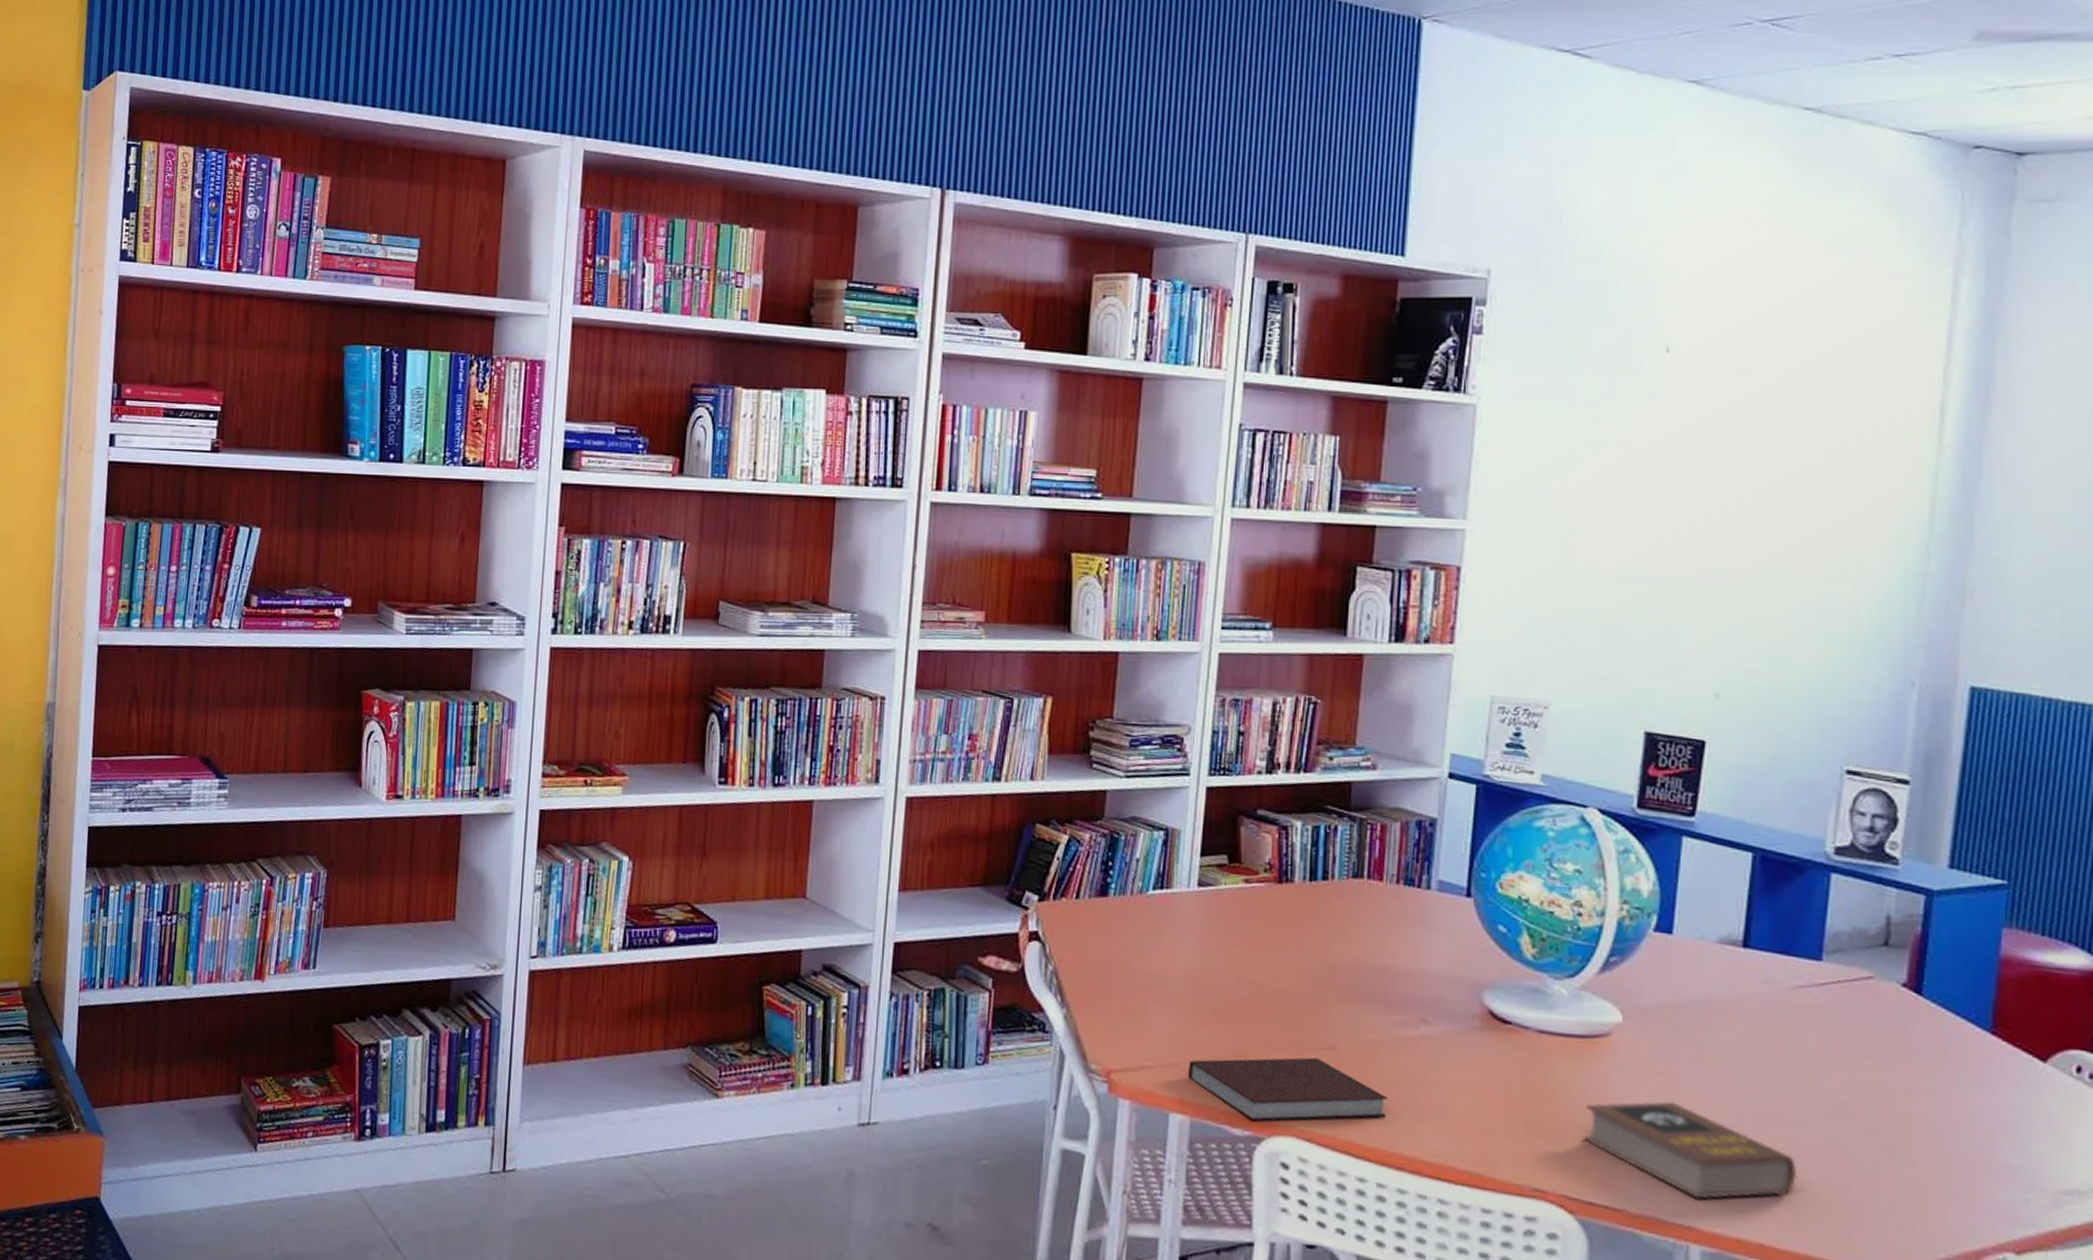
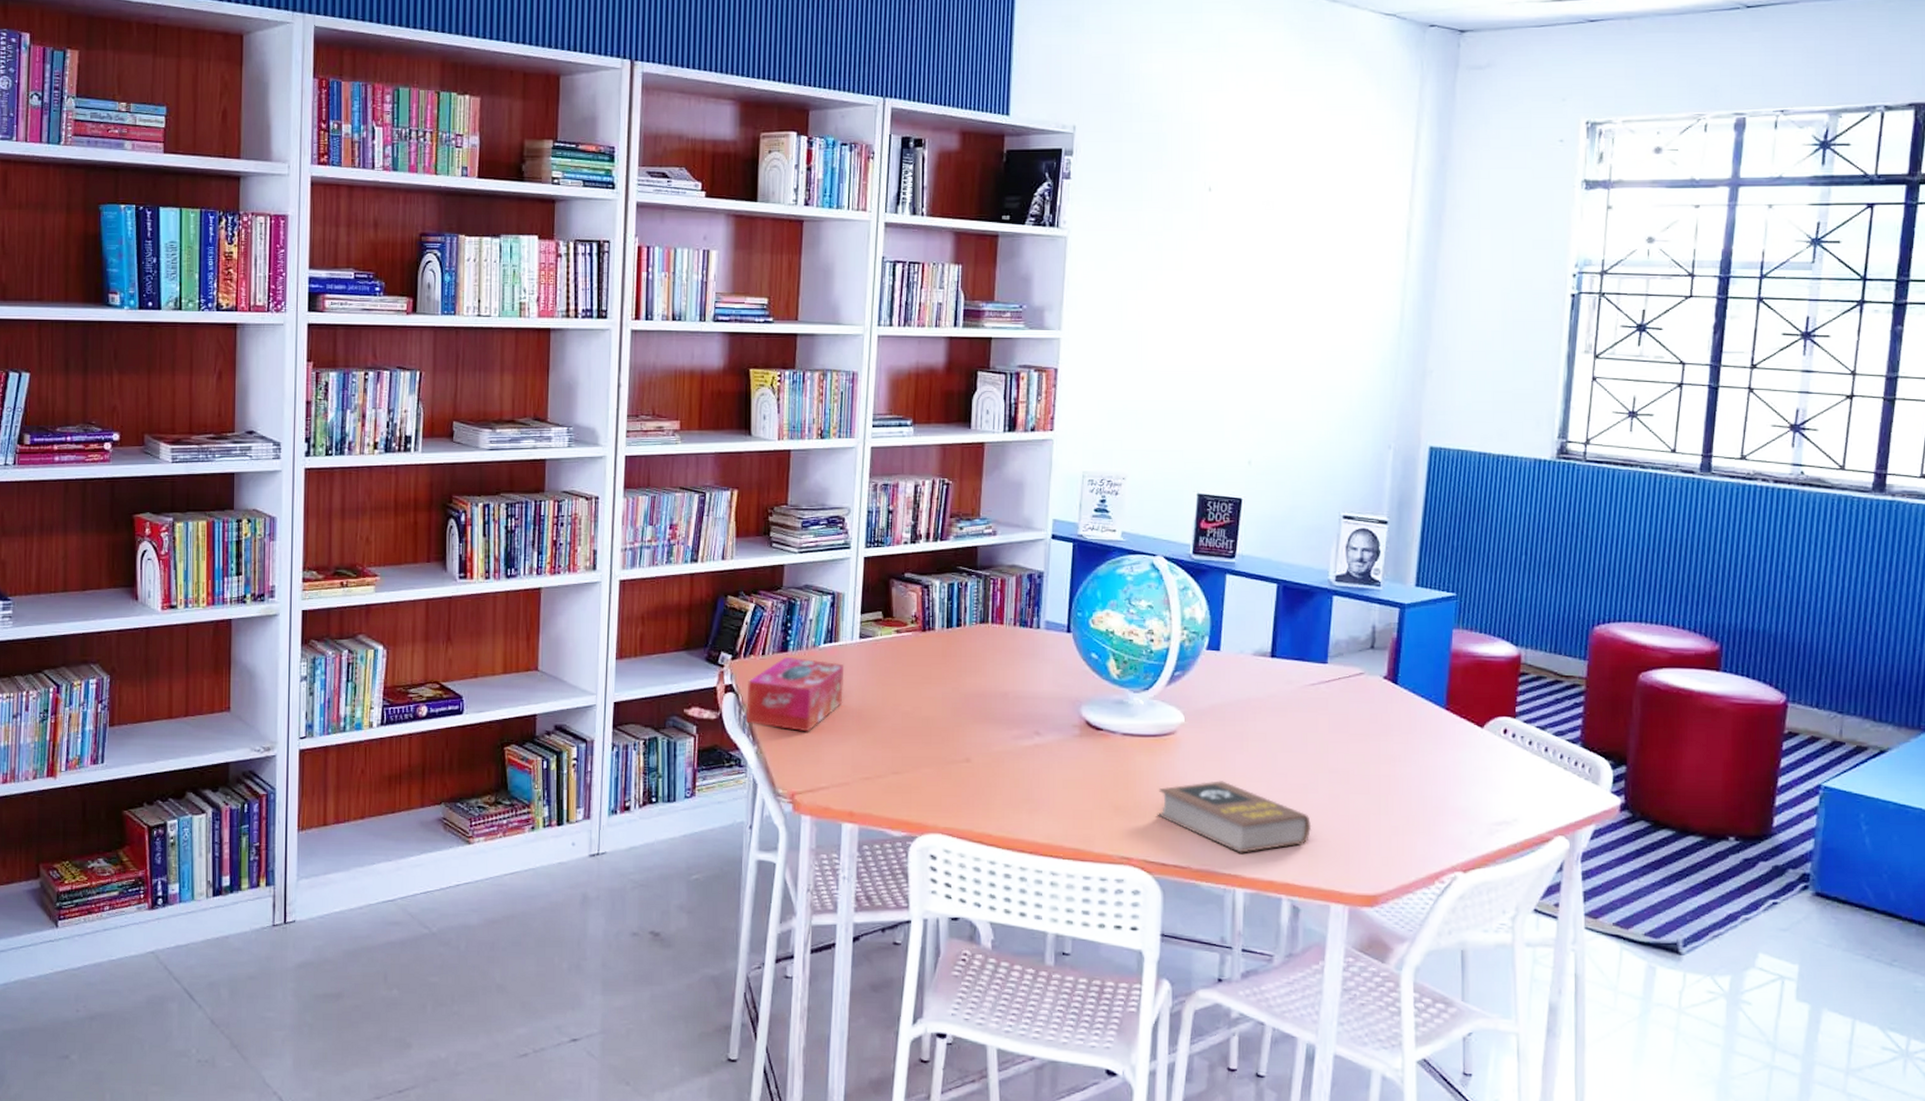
tissue box: none [1053,902,1178,997] -> present [745,656,844,732]
notebook: present [1187,1057,1388,1122] -> none [855,769,1011,824]

